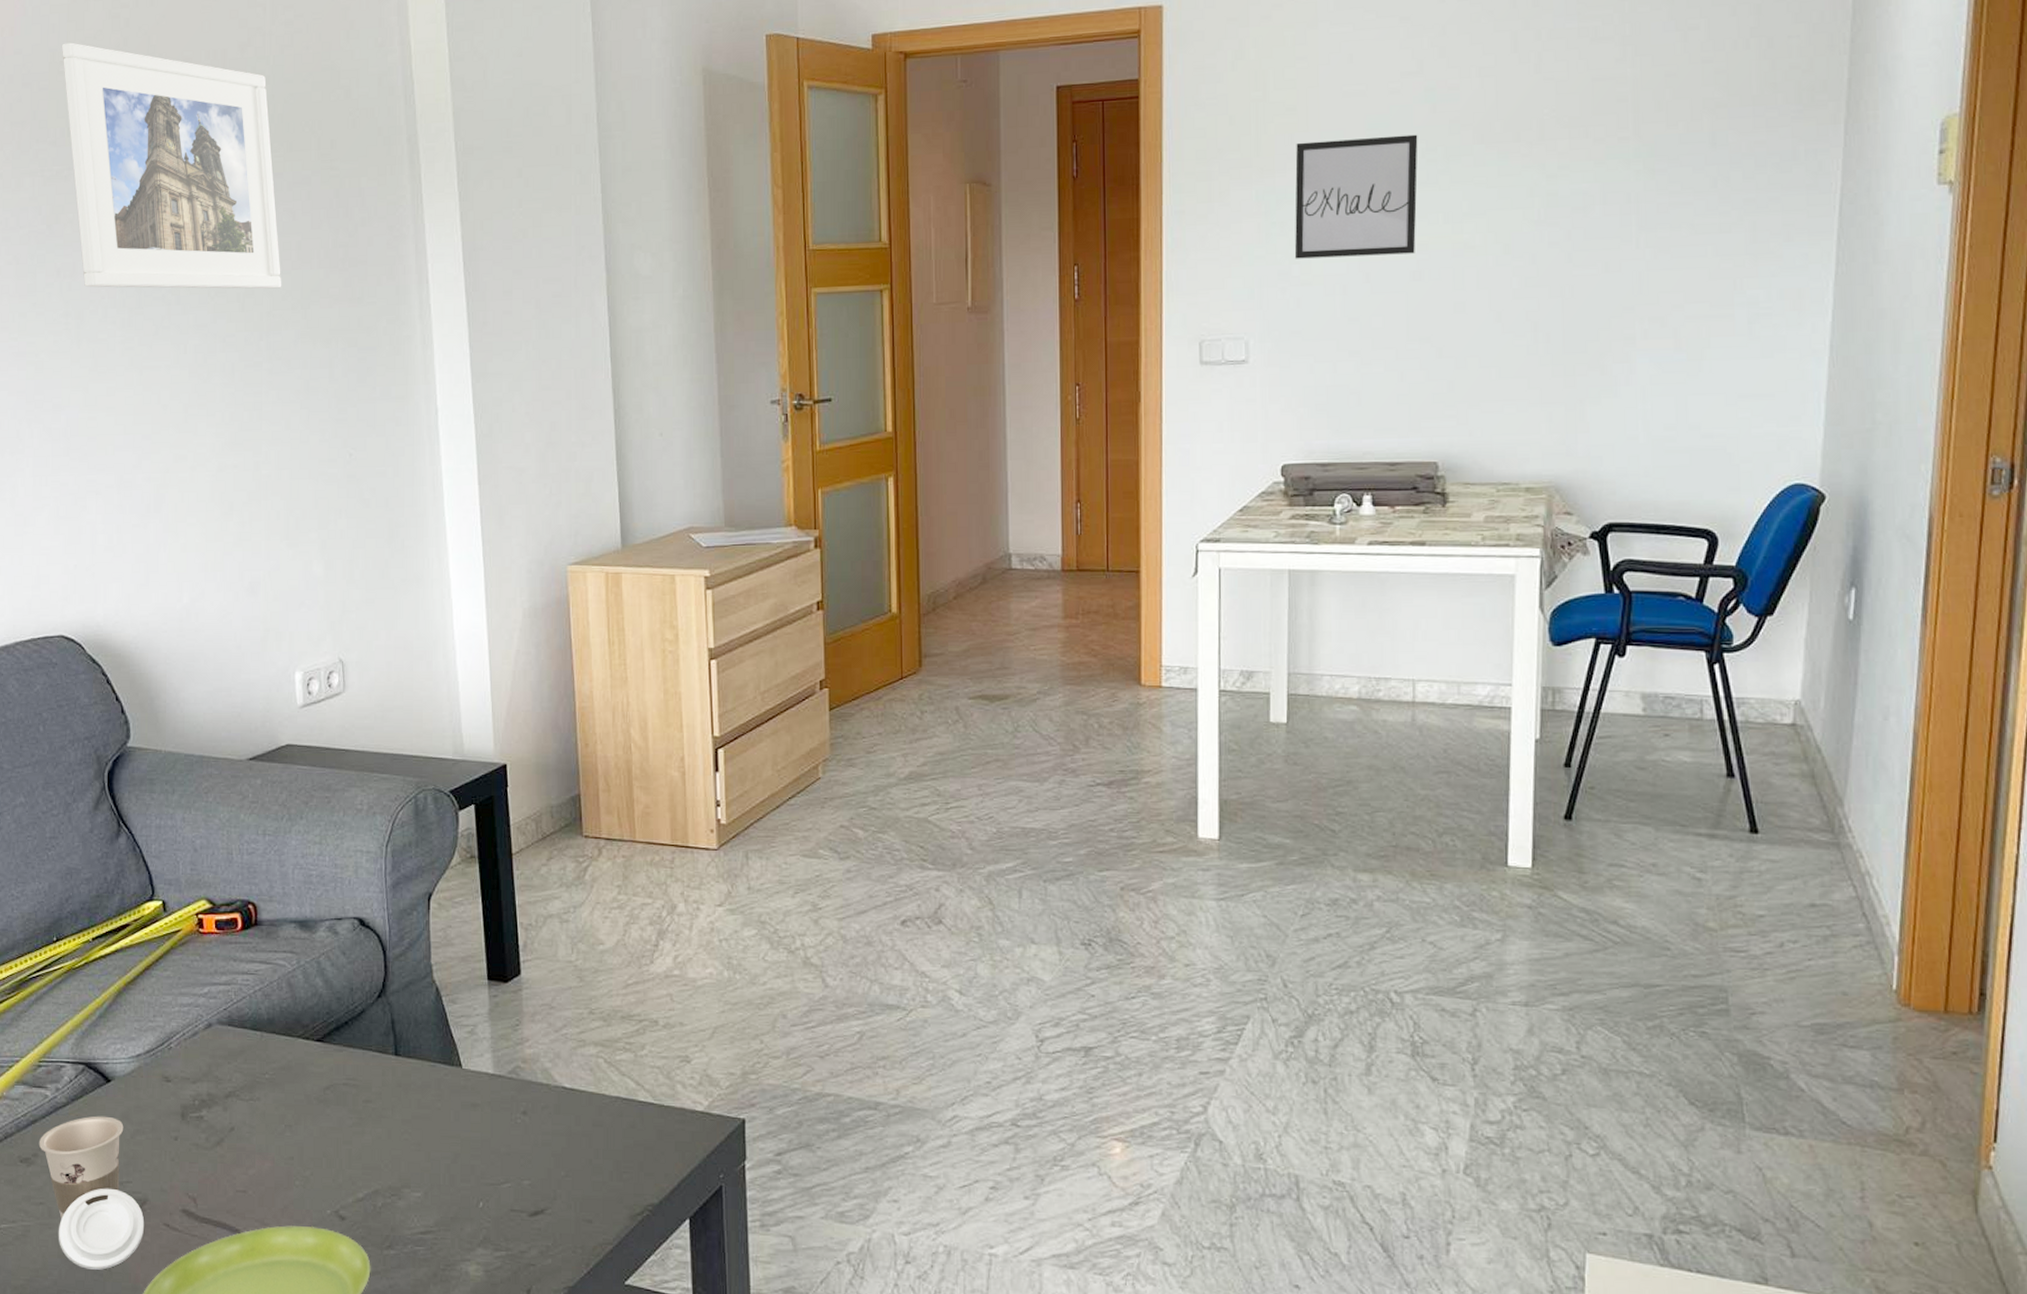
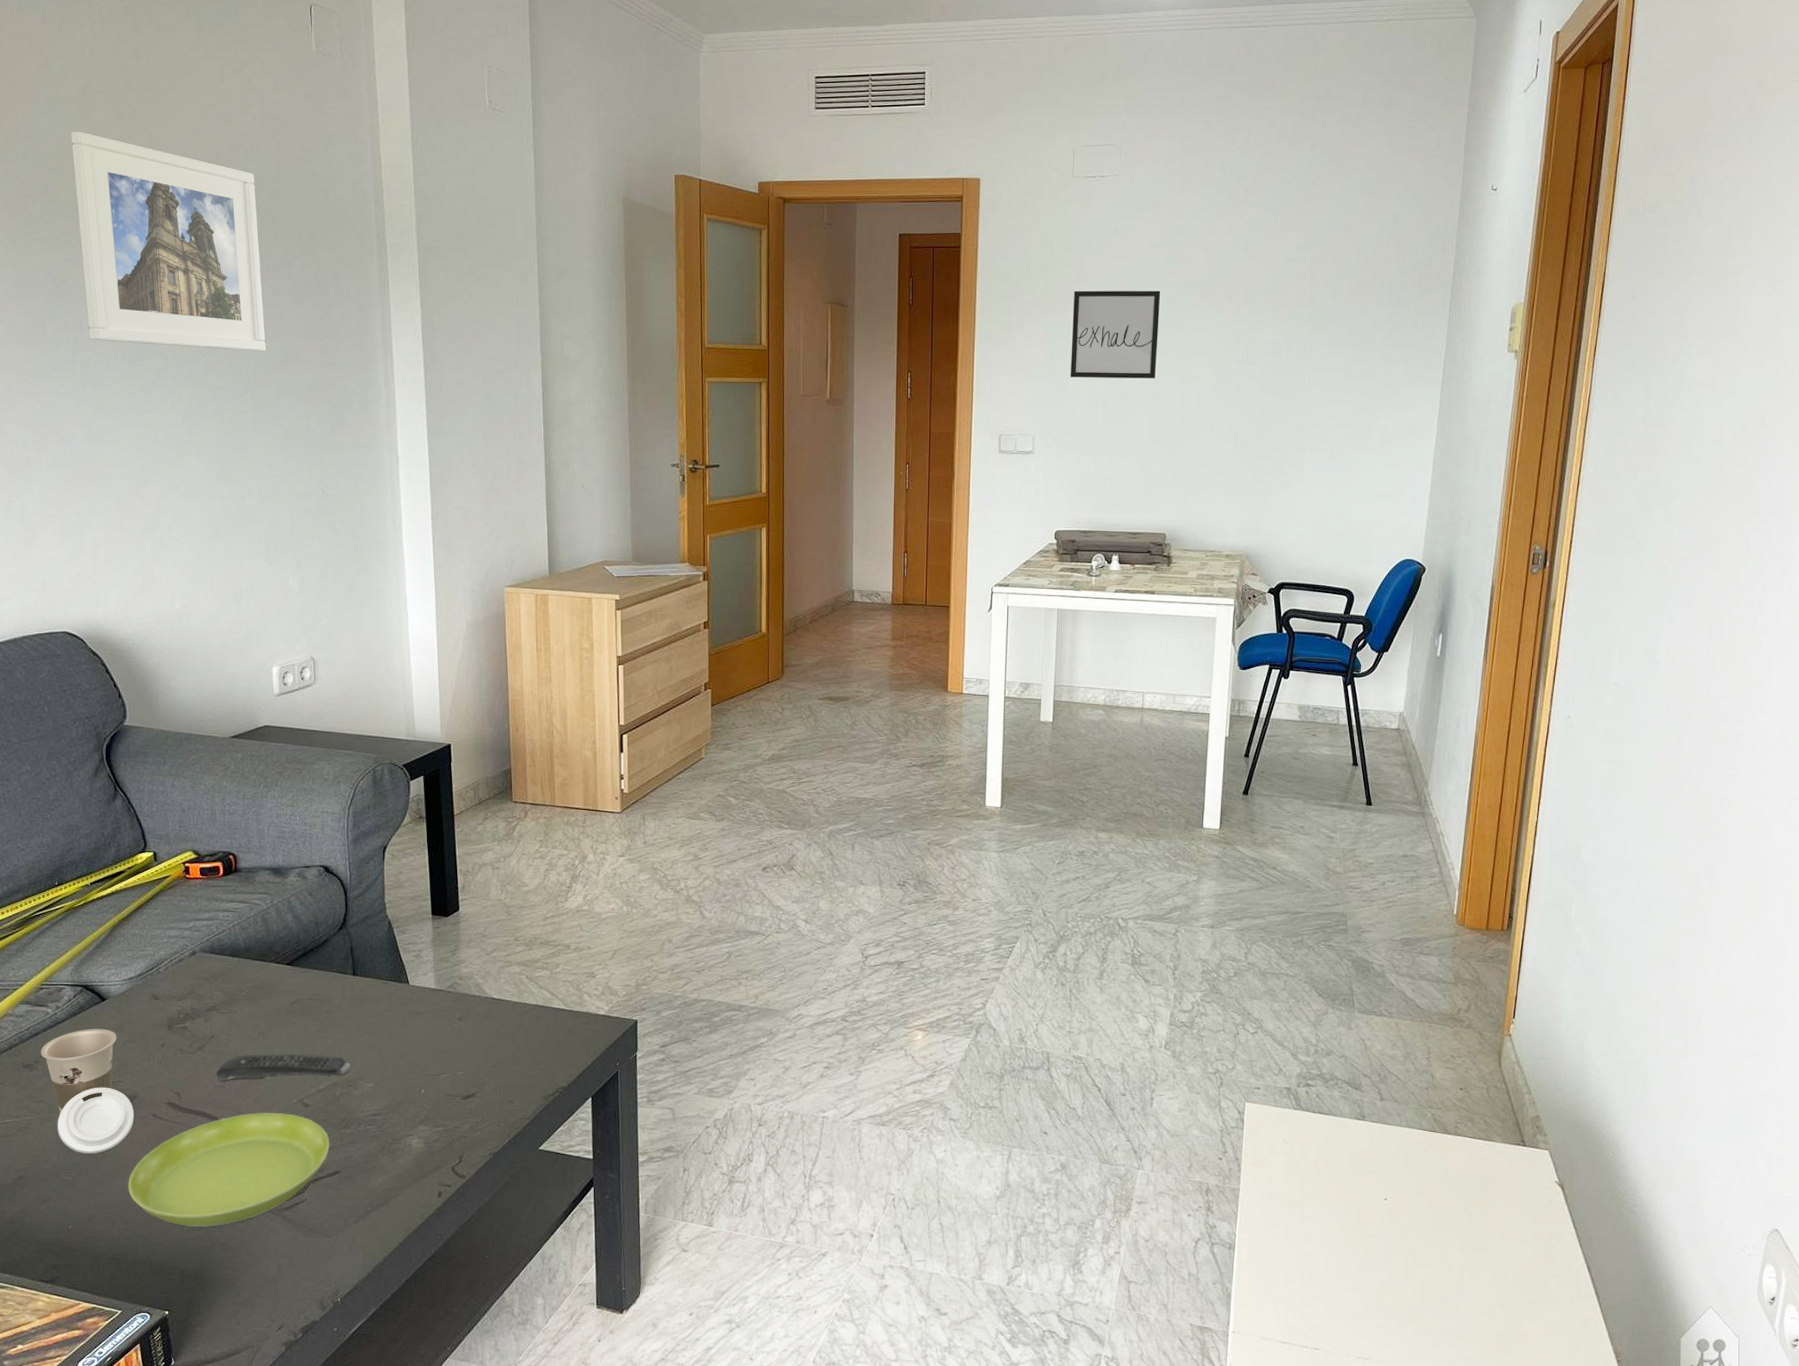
remote control: none [236,1152,394,1185] -> present [215,1054,350,1082]

